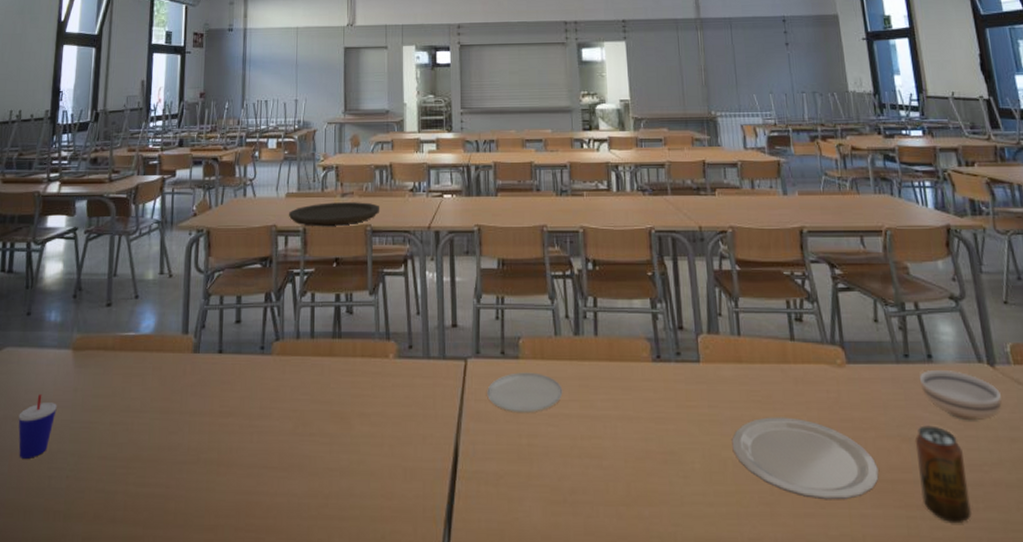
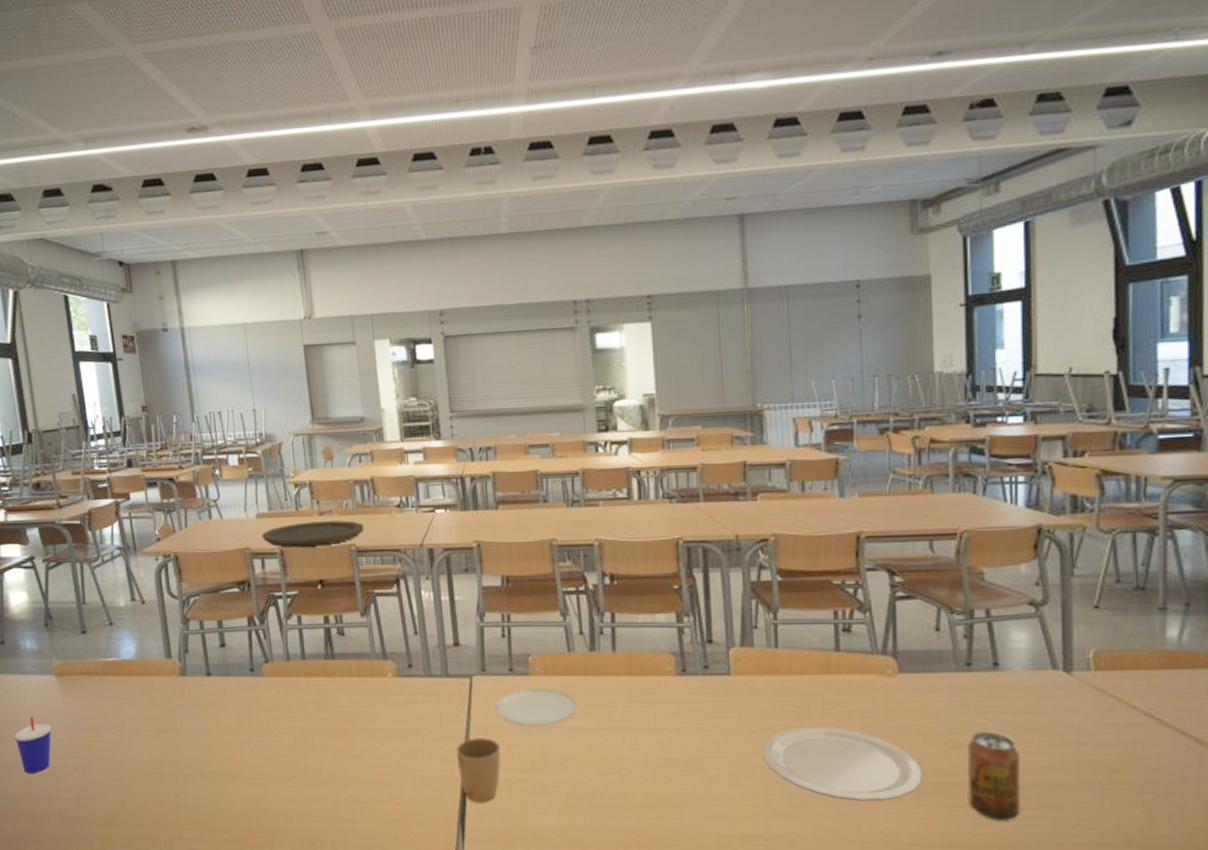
cup: none [447,424,489,497] -> present [455,737,501,802]
bowl: present [919,369,1003,421] -> none [980,677,1075,727]

